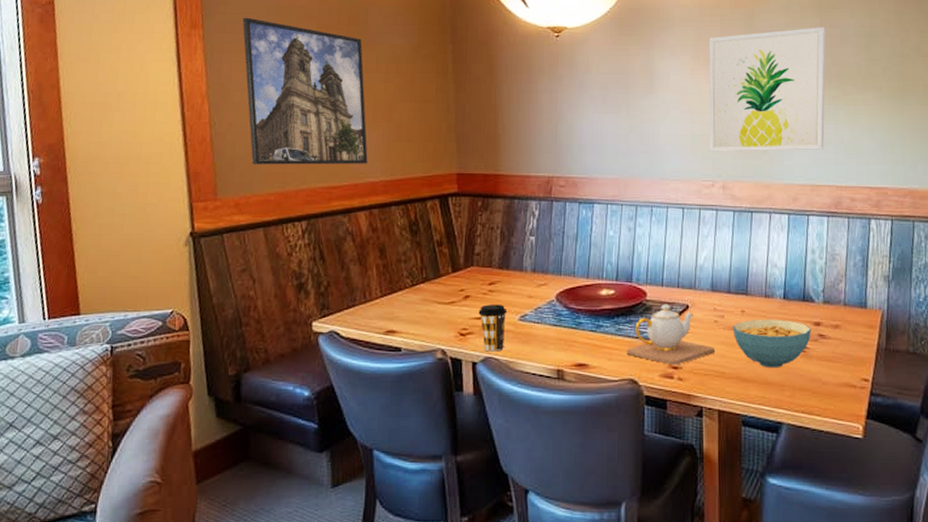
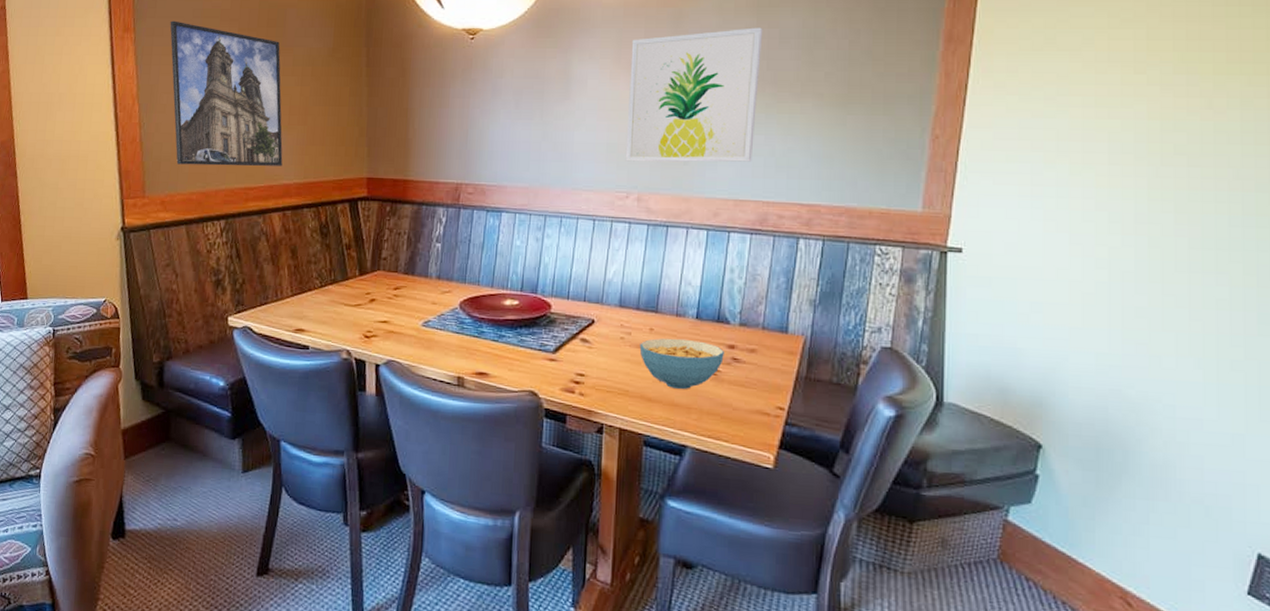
coffee cup: present [478,305,508,352] -> none [383,309,411,355]
teapot: present [626,304,716,366] -> none [527,317,620,380]

